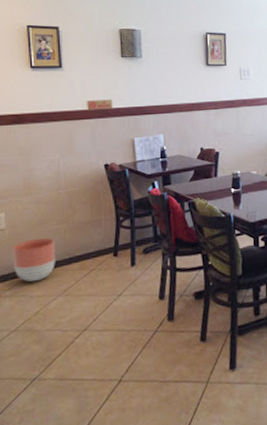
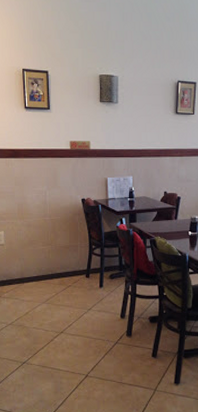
planter: present [12,237,55,282] -> none [9,255,41,289]

